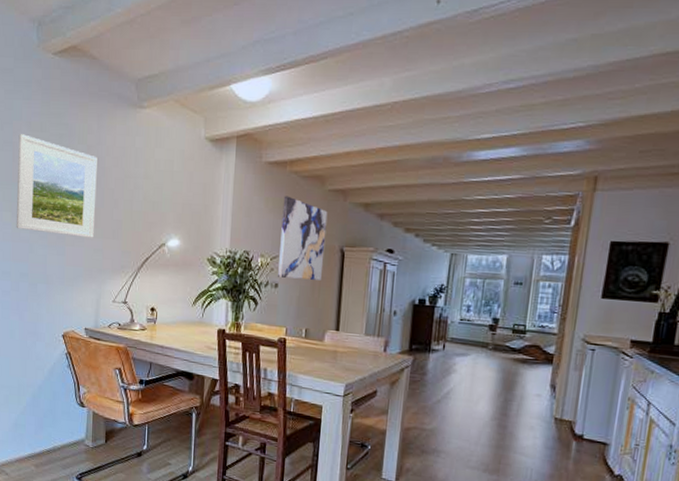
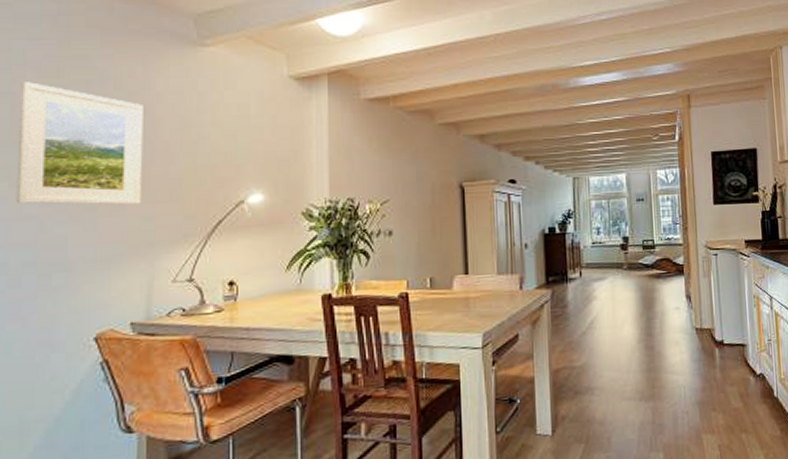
wall art: present [278,195,328,280] -> none [389,133,443,223]

